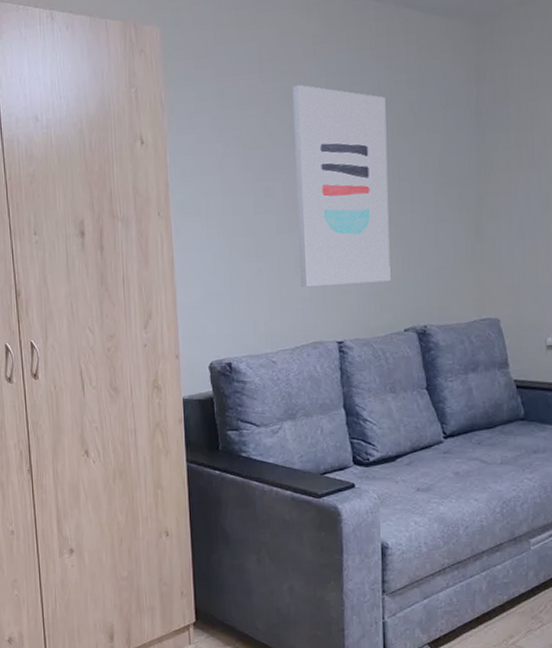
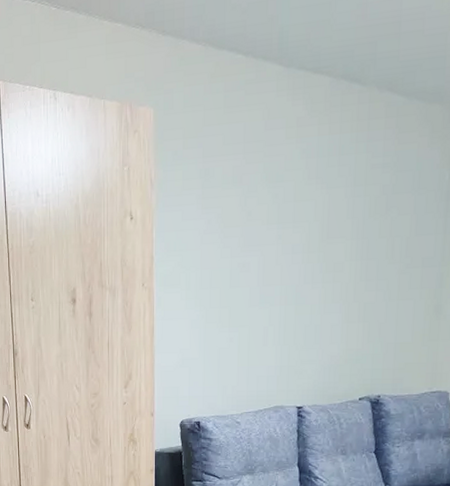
wall art: present [293,85,391,287] -> none [268,166,361,356]

